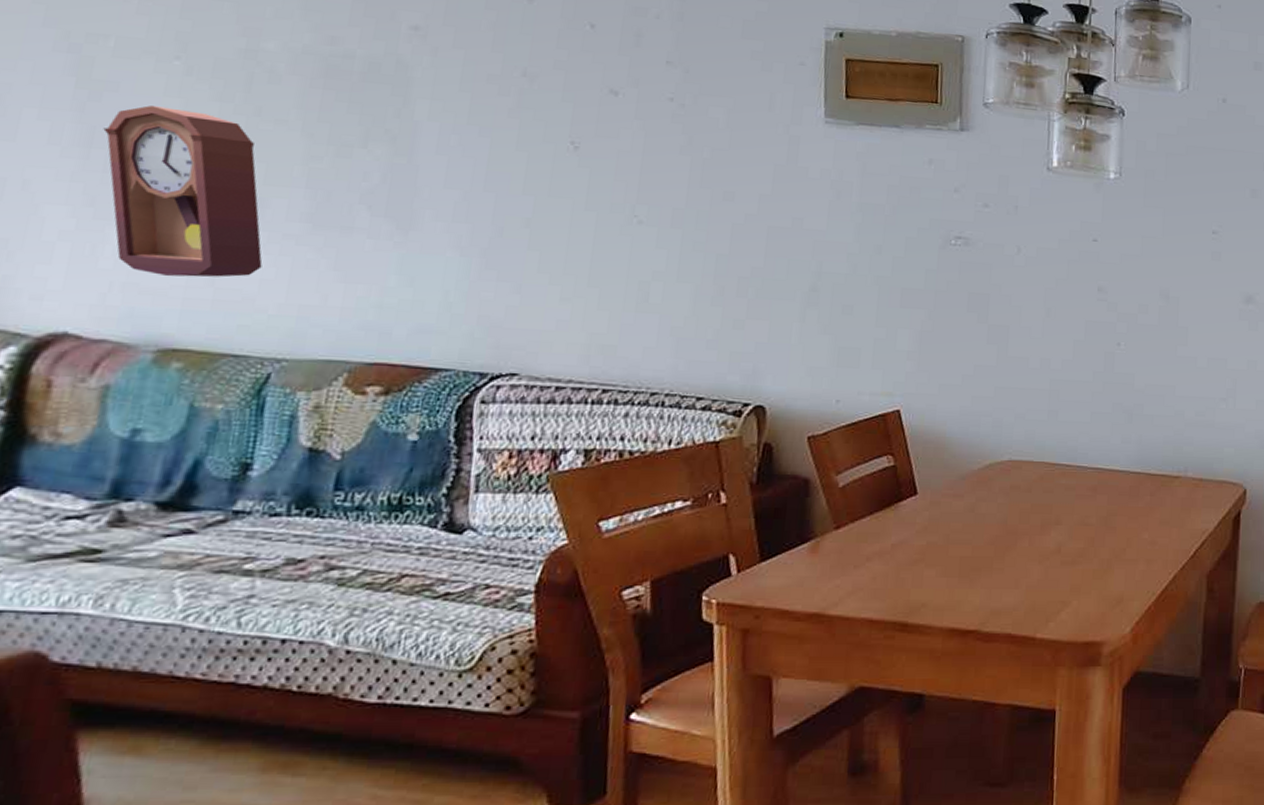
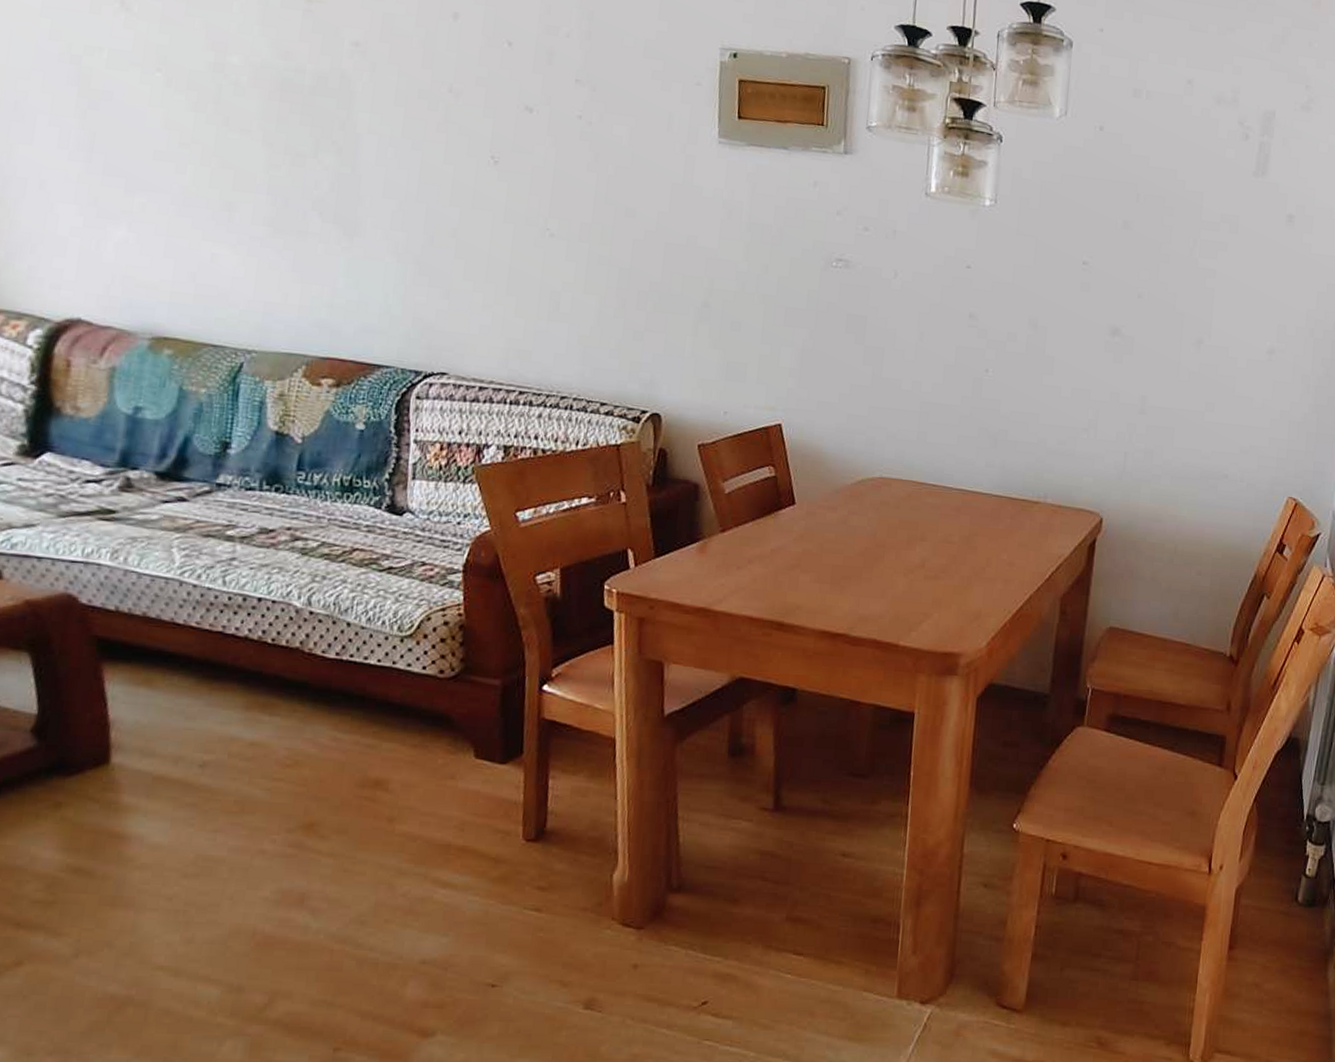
pendulum clock: present [103,105,263,277] -> none [101,114,234,274]

